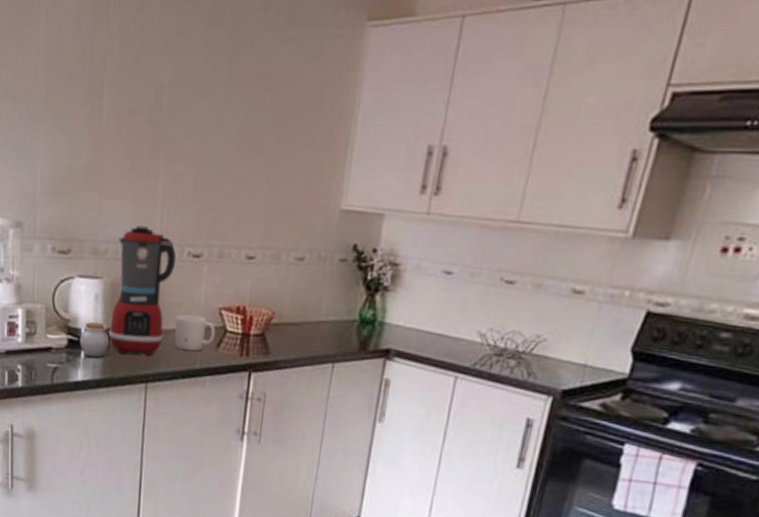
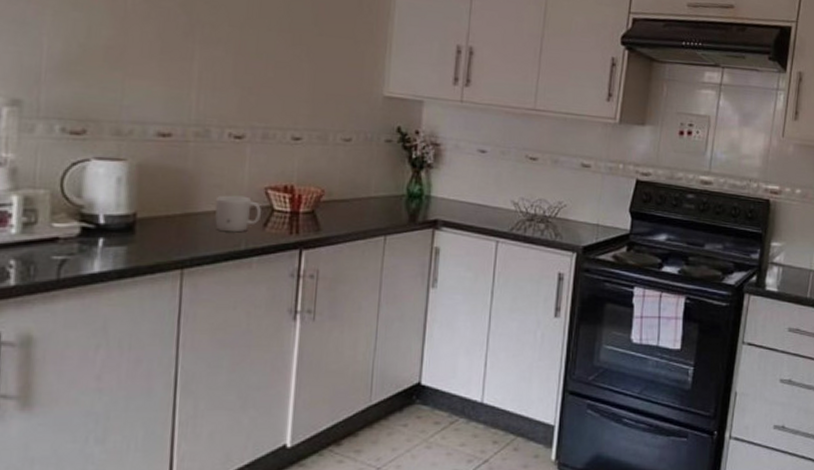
jar: present [79,322,110,357] -> none [96,207,136,245]
blender: present [108,226,177,356] -> none [134,106,216,240]

